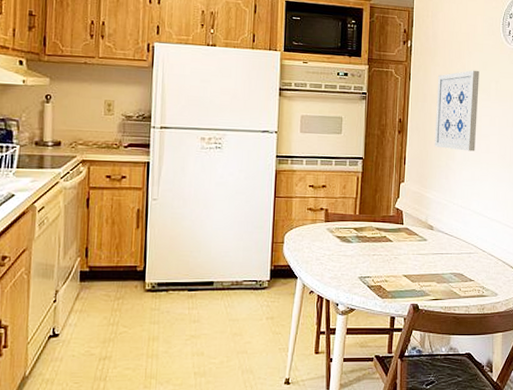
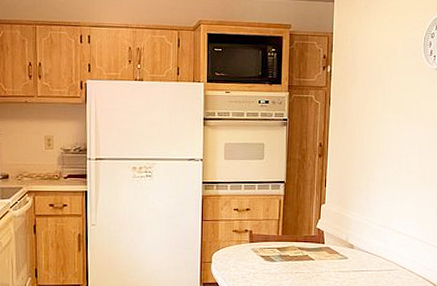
wall art: present [434,70,480,152] -> none [354,92,400,173]

